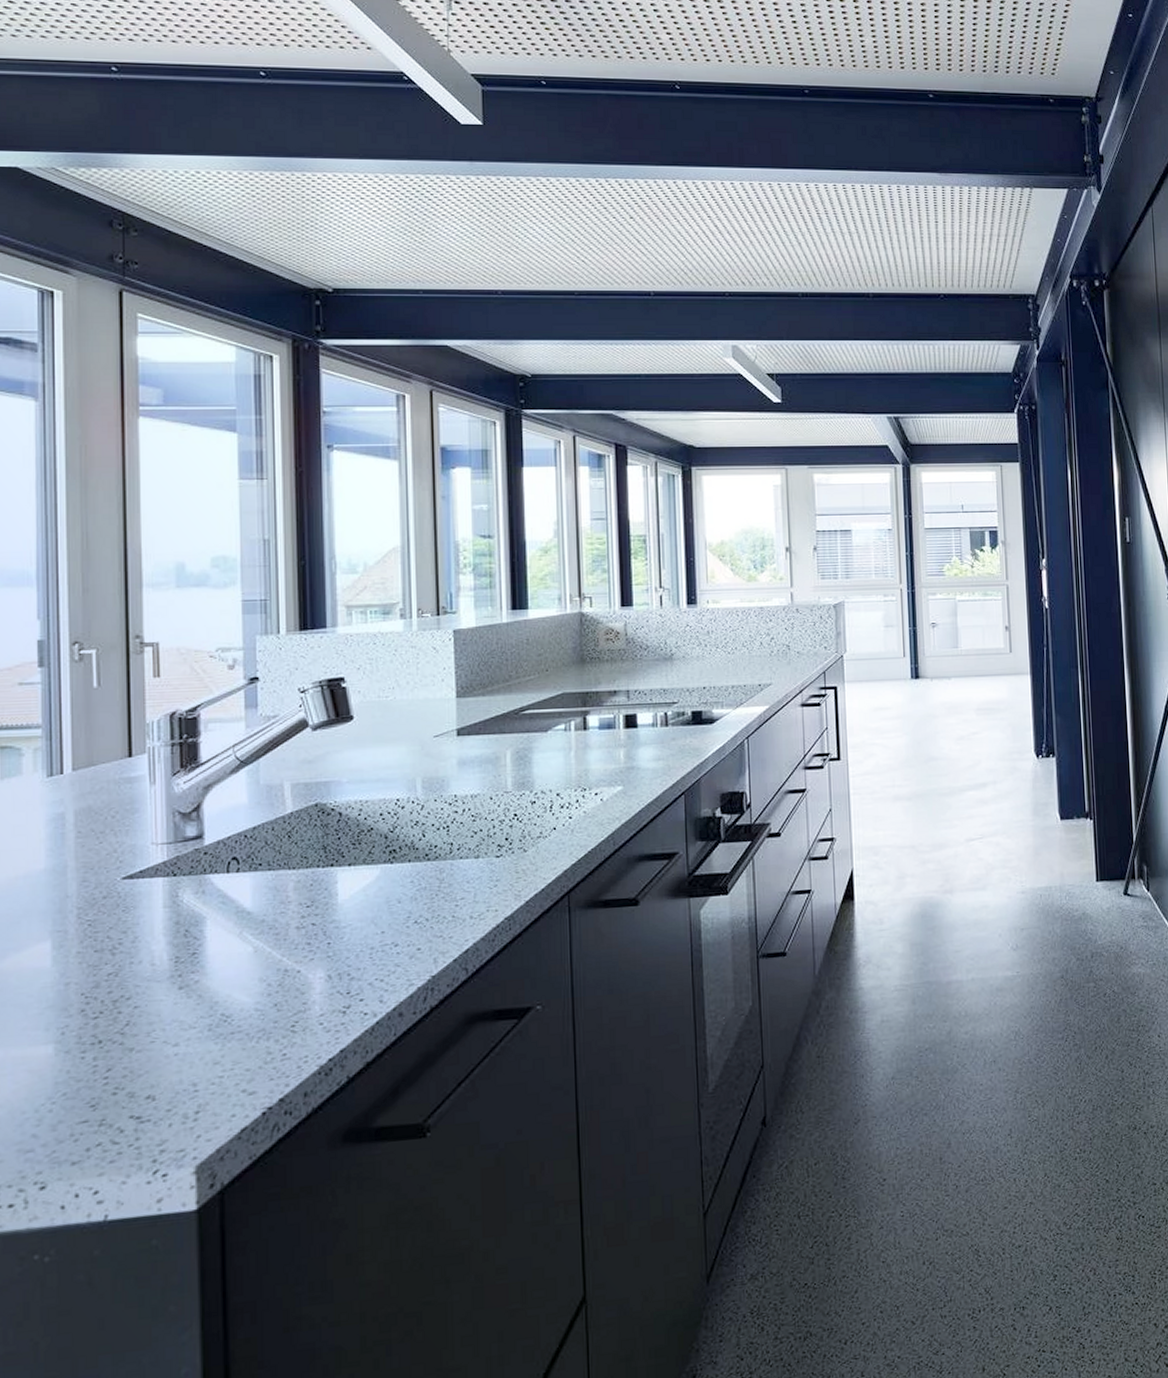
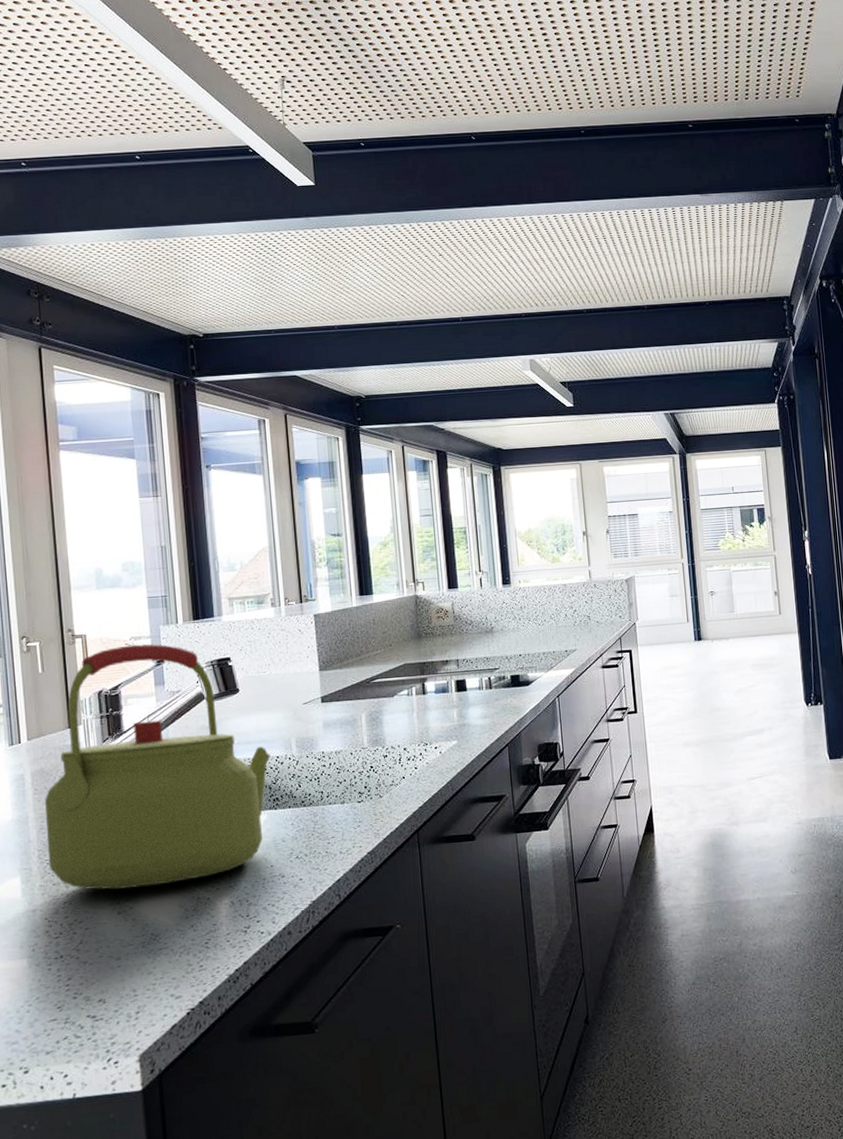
kettle: none [90,657,389,959] -> present [45,644,271,890]

